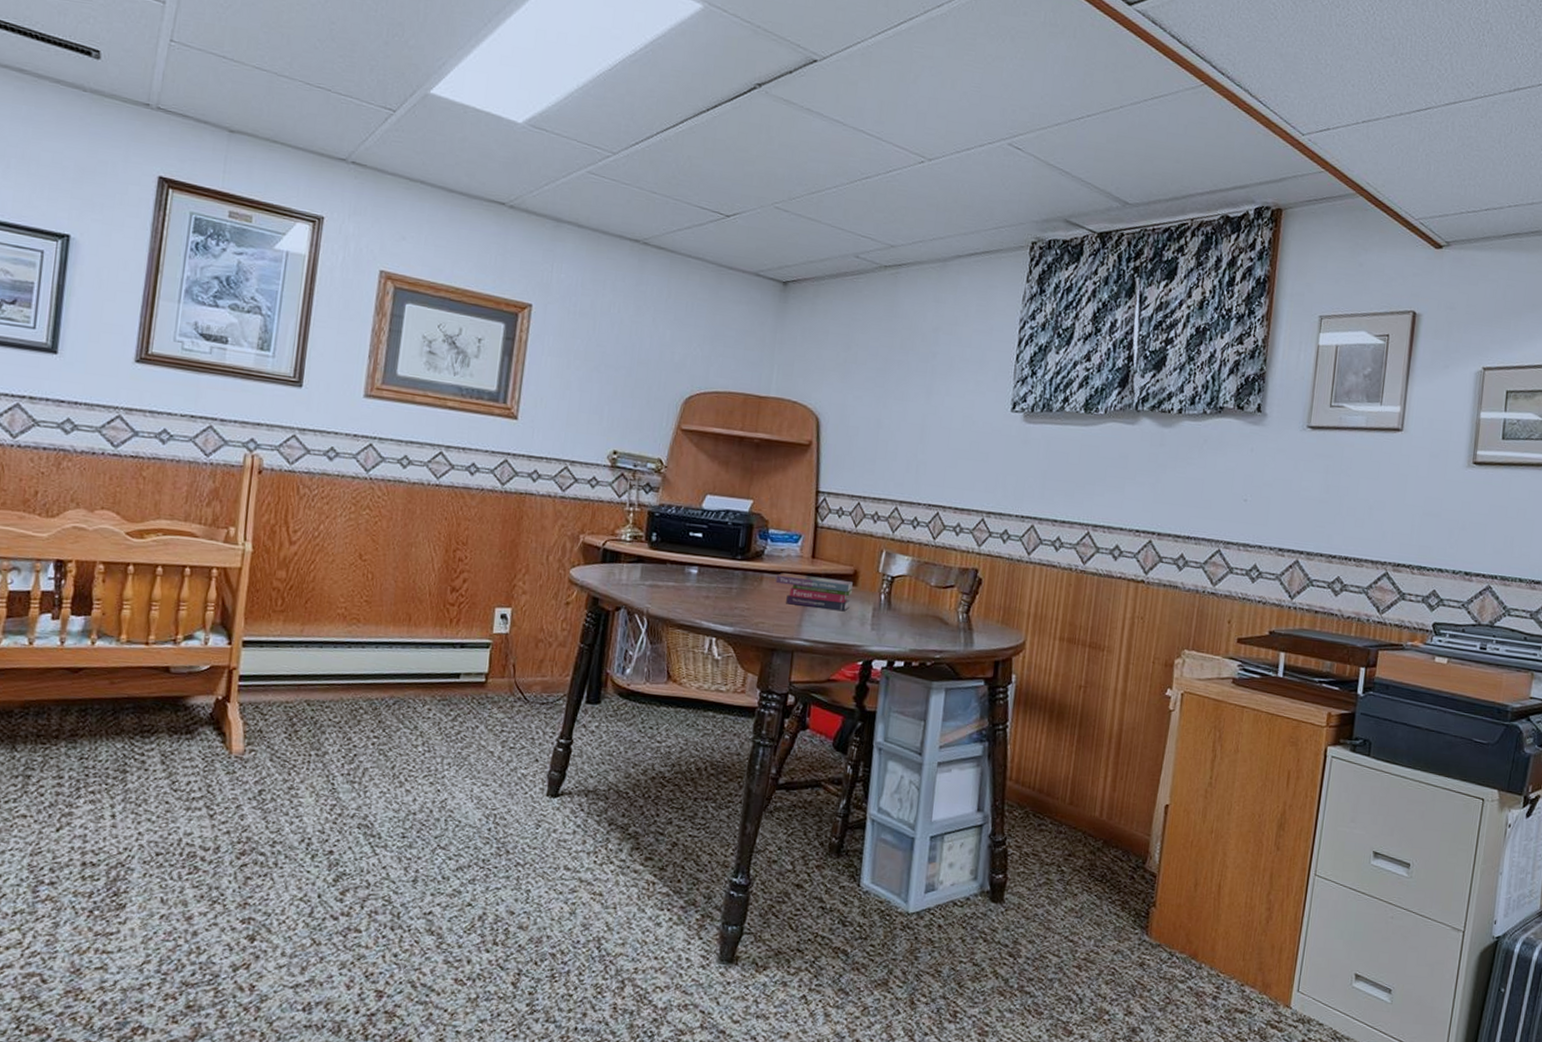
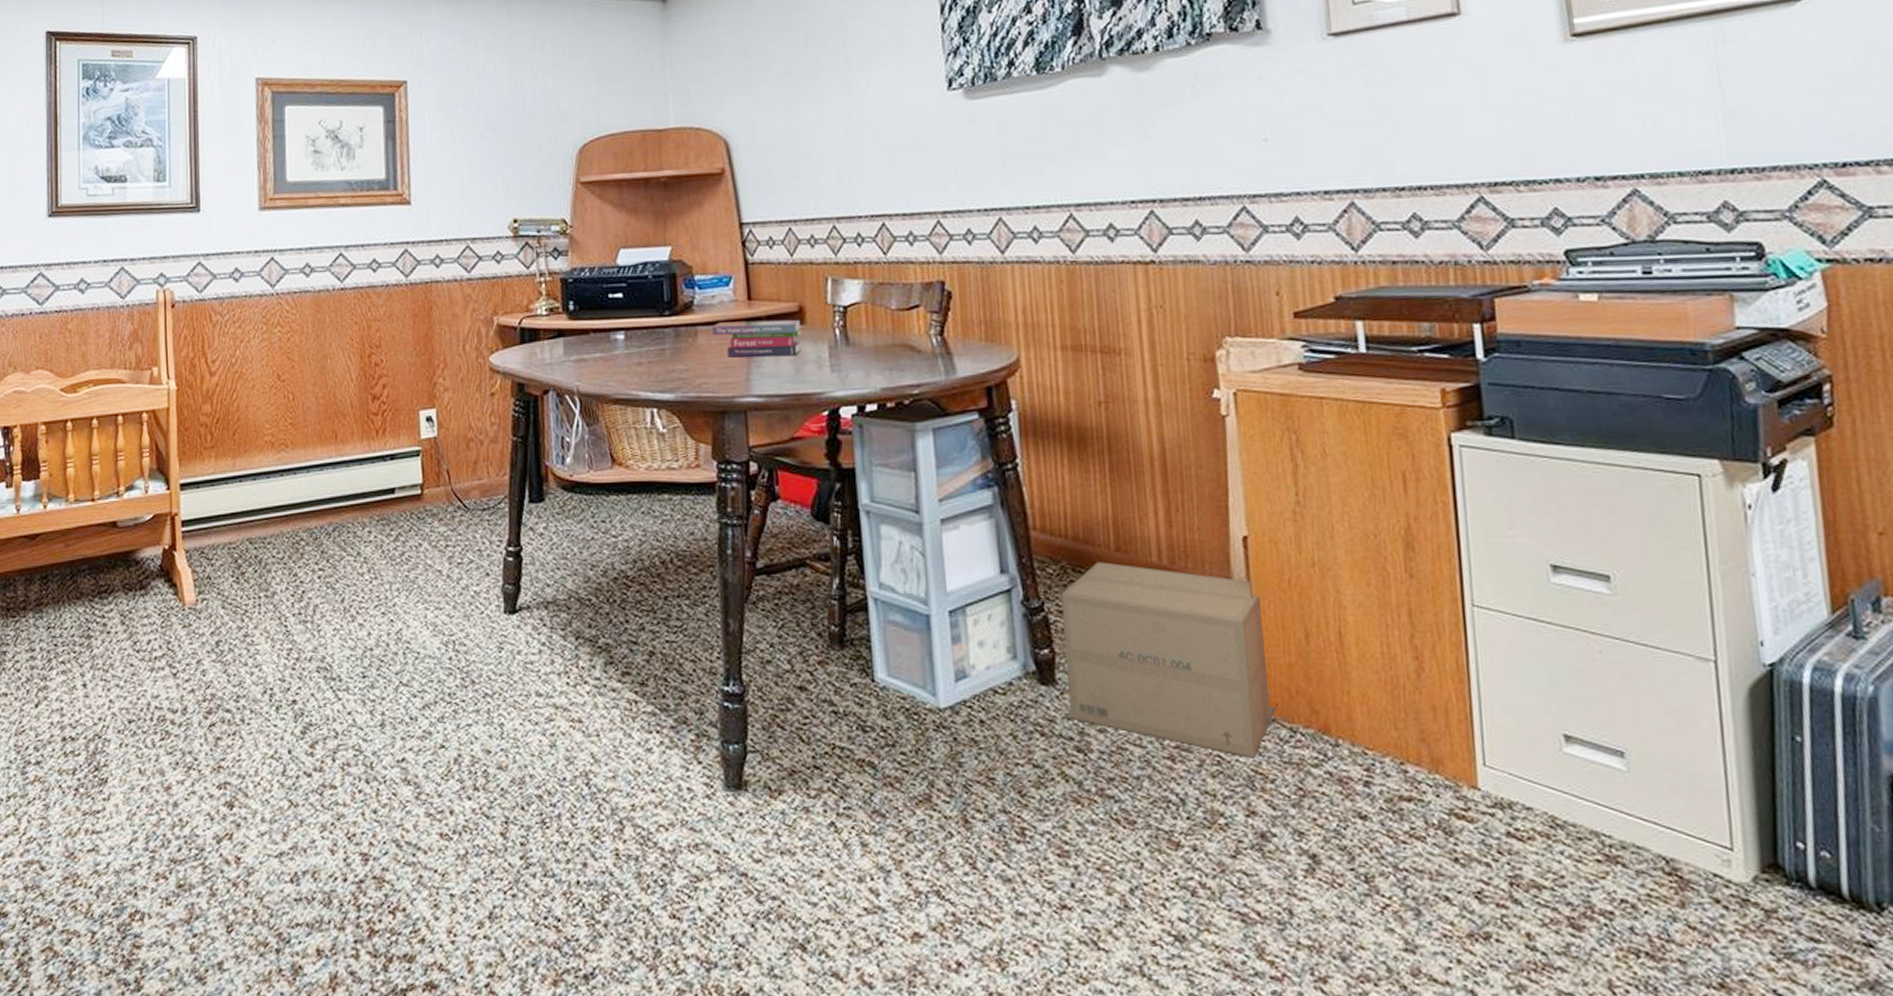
cardboard box: none [1009,811,1168,972] -> present [1061,561,1277,758]

